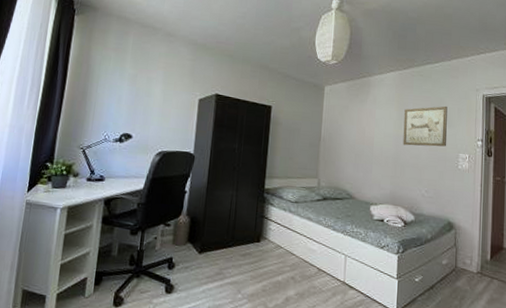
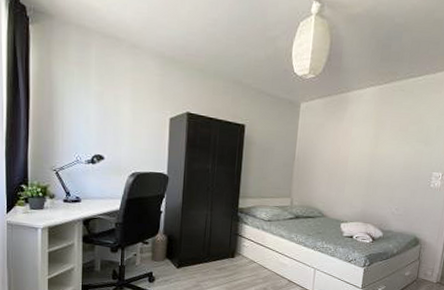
wall art: present [403,106,447,147] -> none [377,123,426,166]

